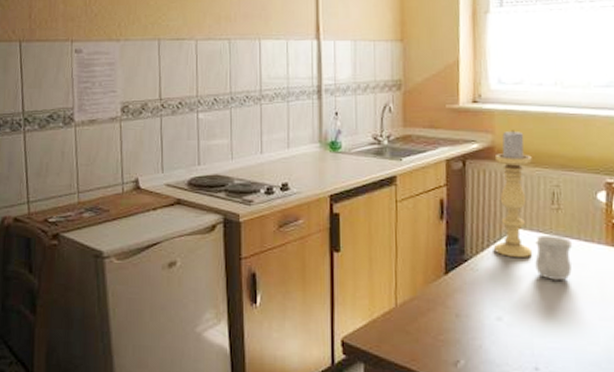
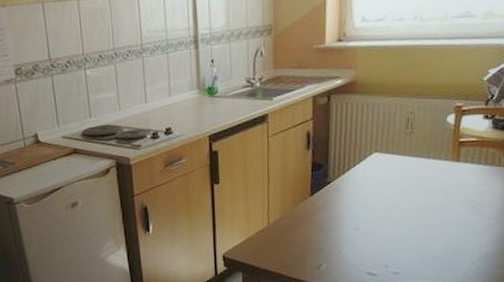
candle holder: present [494,130,533,258] -> none [354,64,390,178]
mug: present [534,236,573,281] -> none [389,156,423,195]

